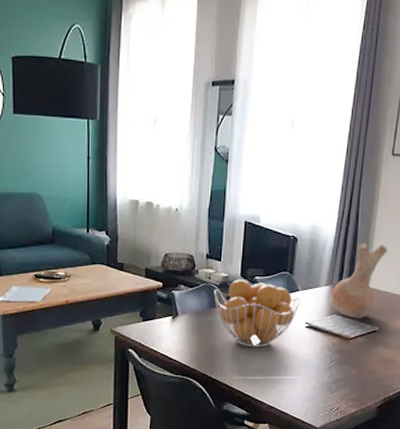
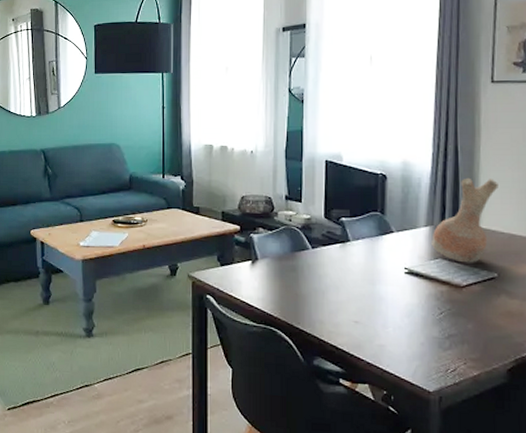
fruit basket: present [214,279,301,348] -> none [295,221,397,296]

